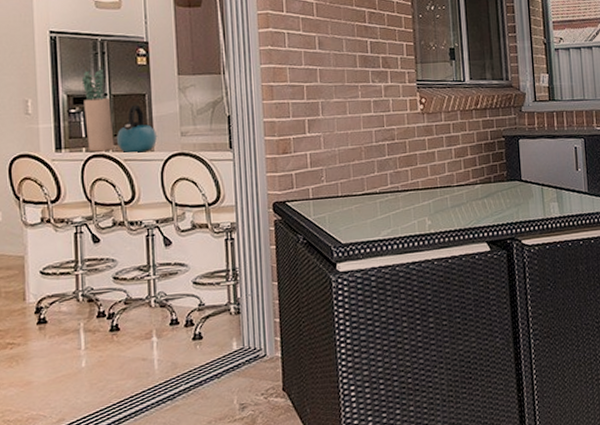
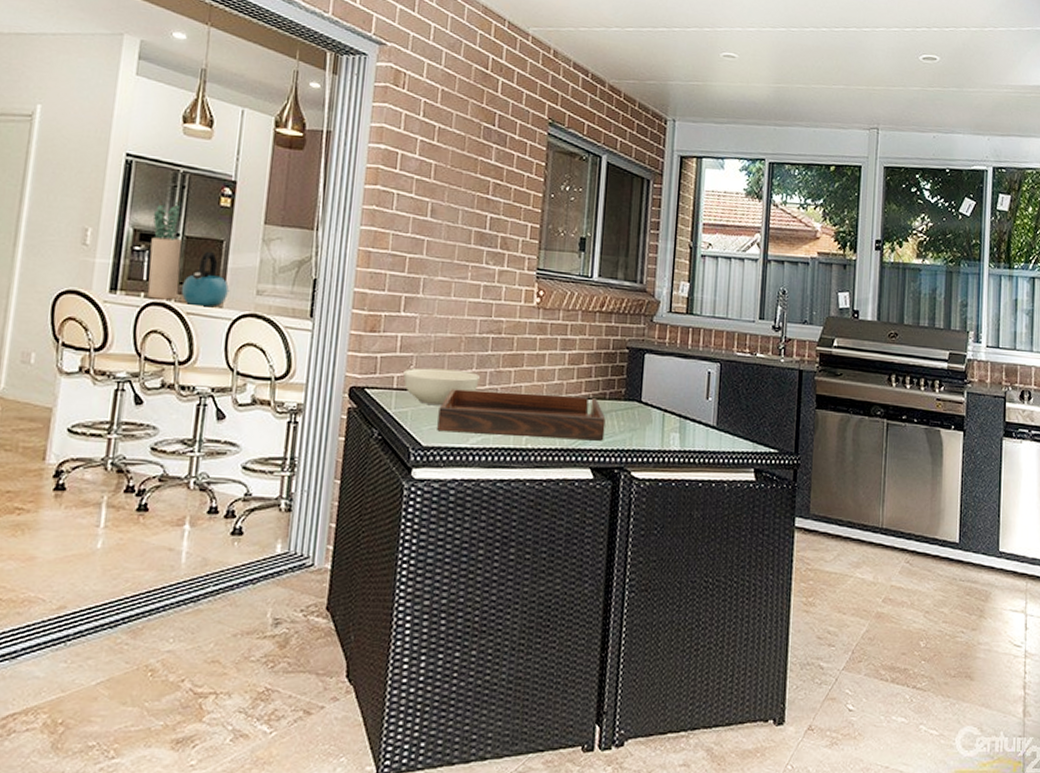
bowl: none [315,175,383,209] -> present [402,368,481,406]
serving tray: none [351,182,495,230] -> present [437,389,606,441]

